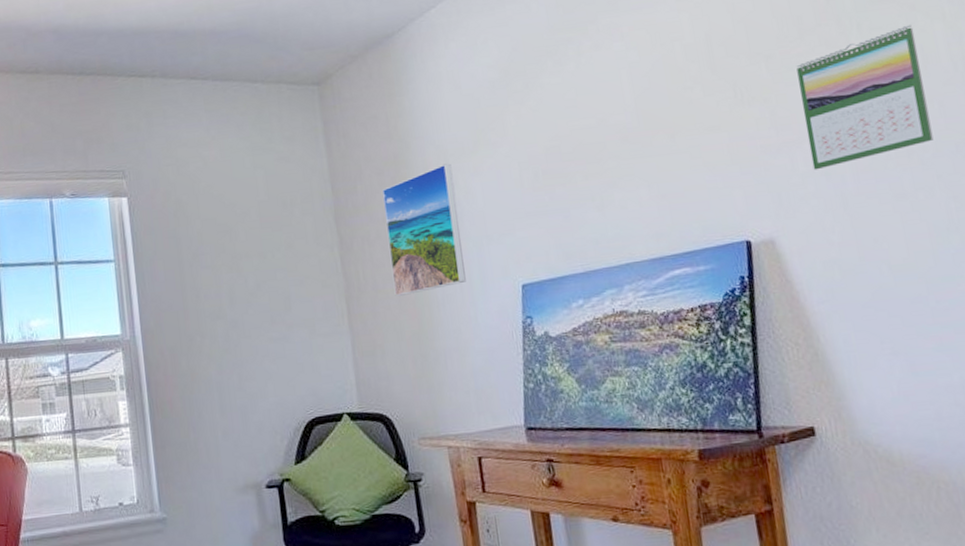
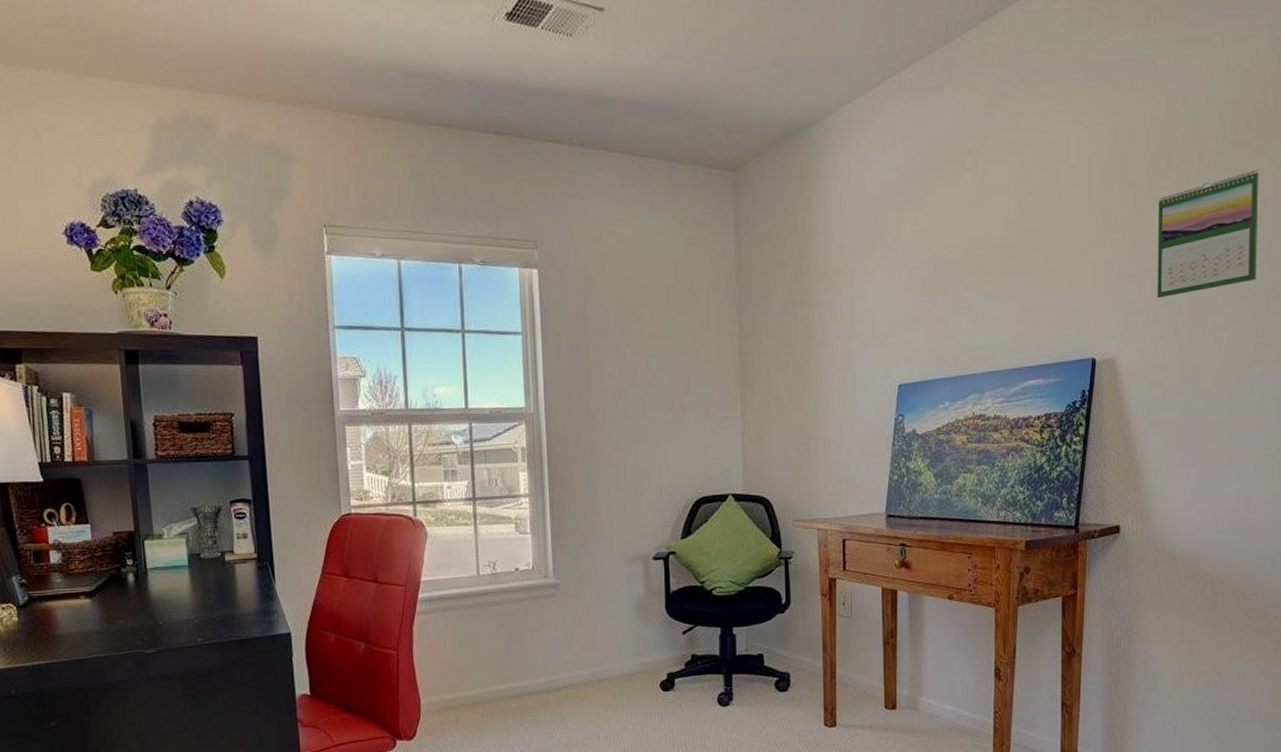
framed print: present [381,163,466,296] -> none [783,263,851,387]

